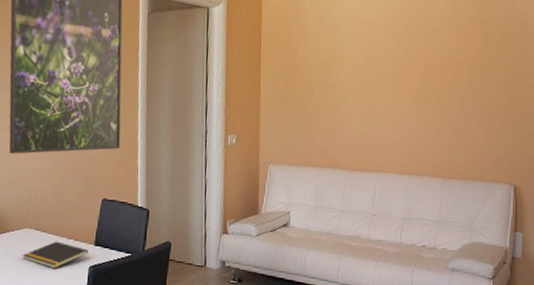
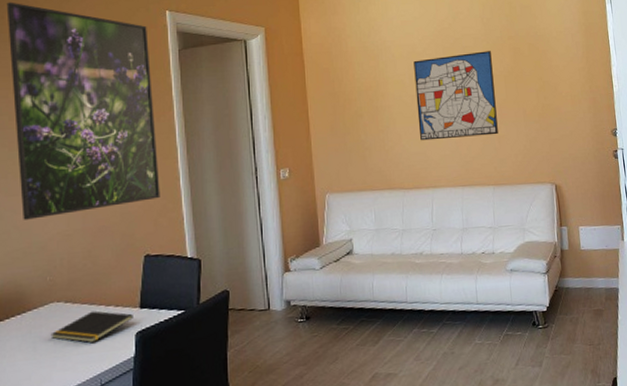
wall art: none [369,34,458,125] -> present [413,51,498,141]

